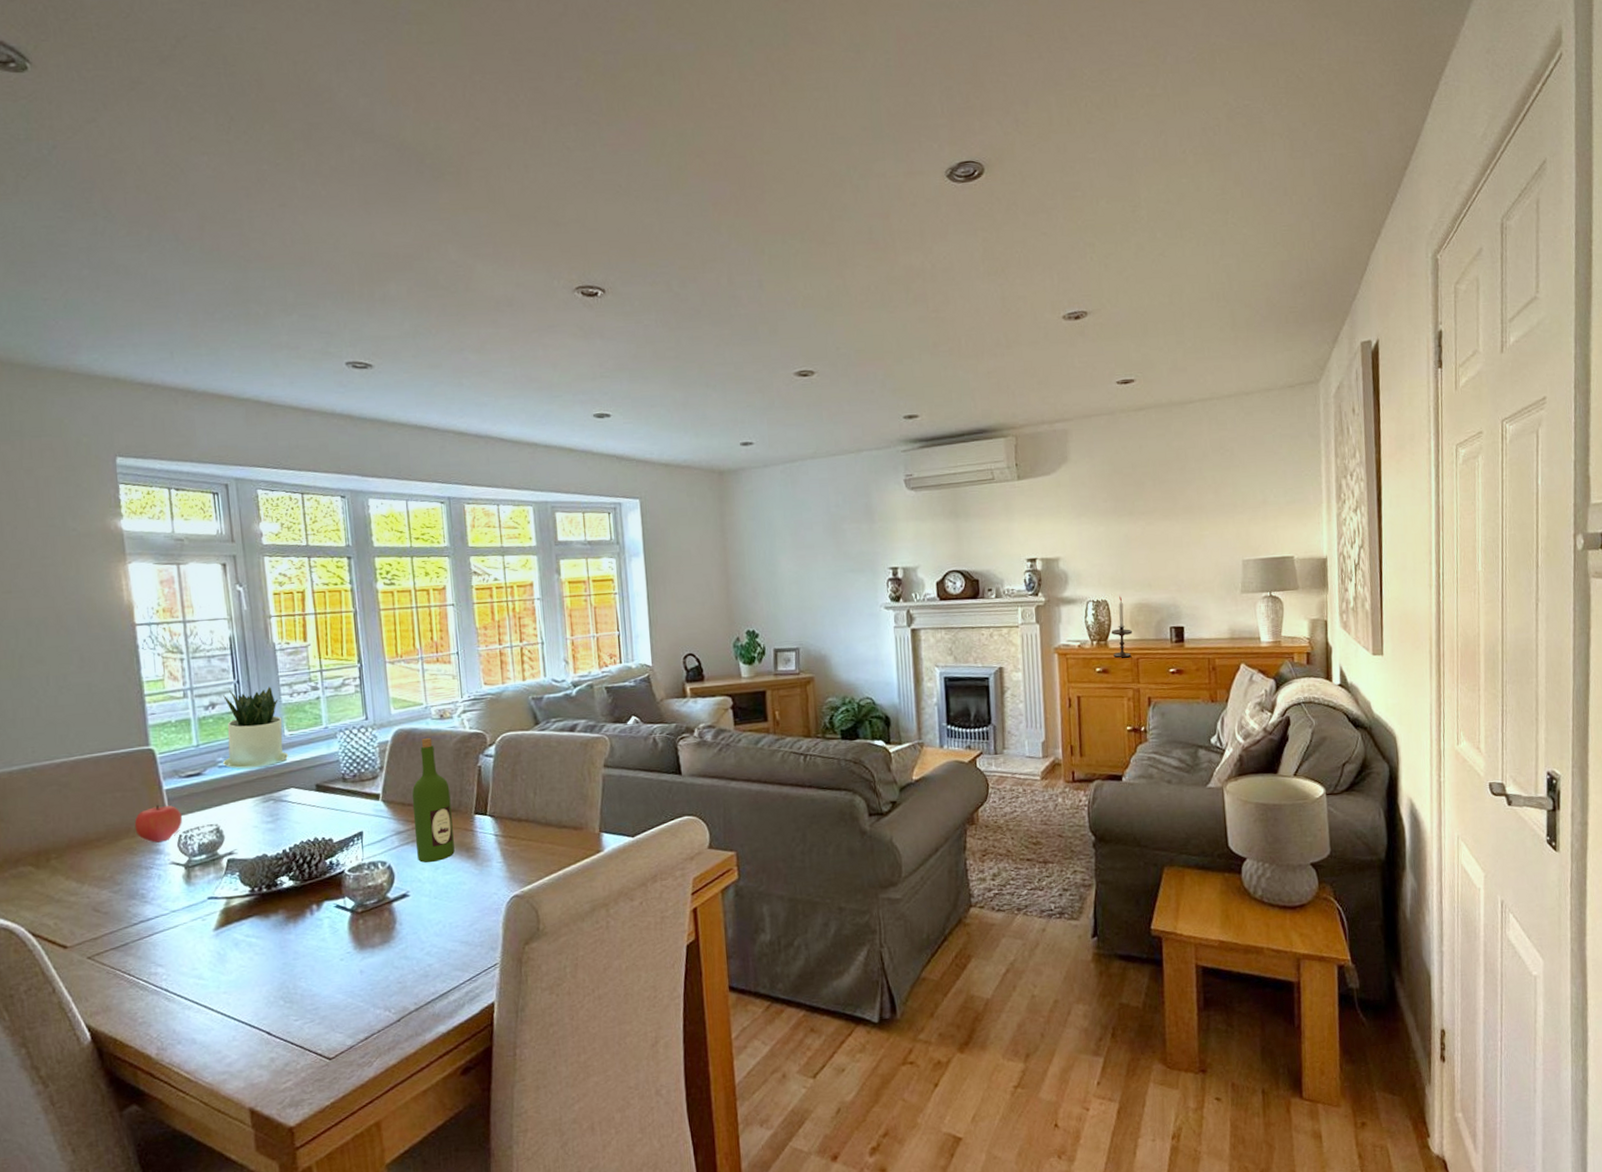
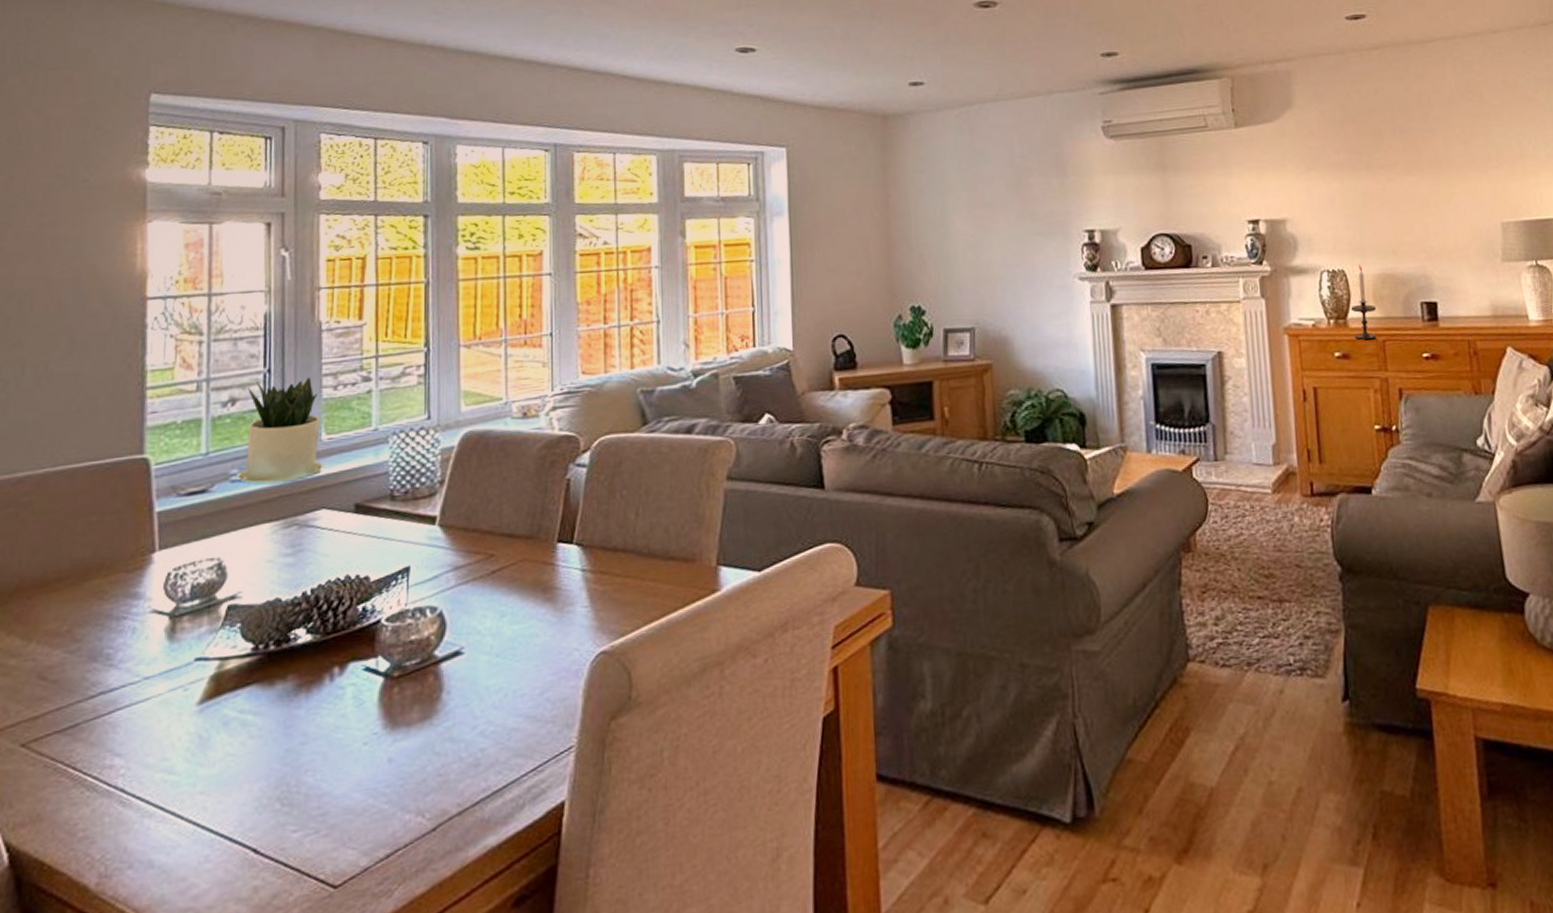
fruit: present [134,804,183,843] -> none [110,531,176,584]
wine bottle: present [411,737,455,863] -> none [477,441,528,608]

